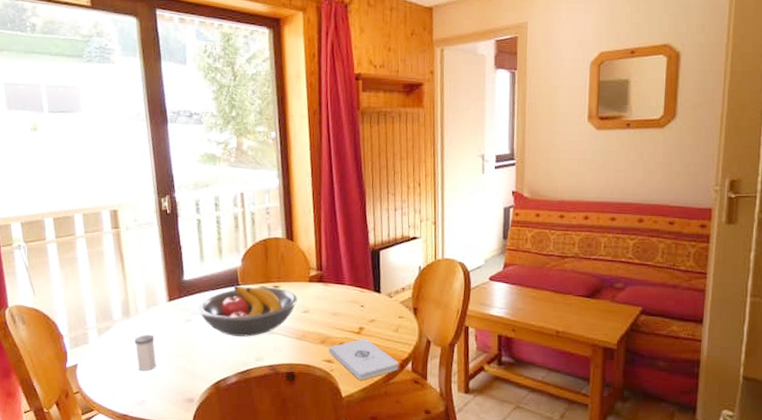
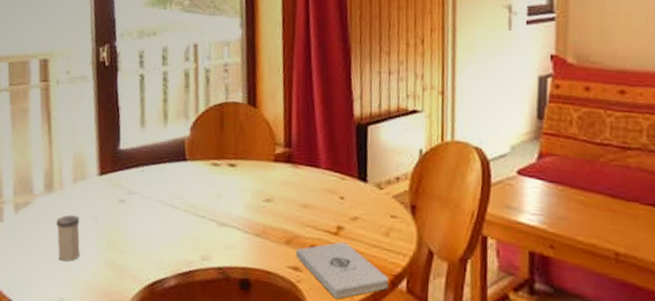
fruit bowl: present [198,285,297,337] -> none [134,160,258,228]

